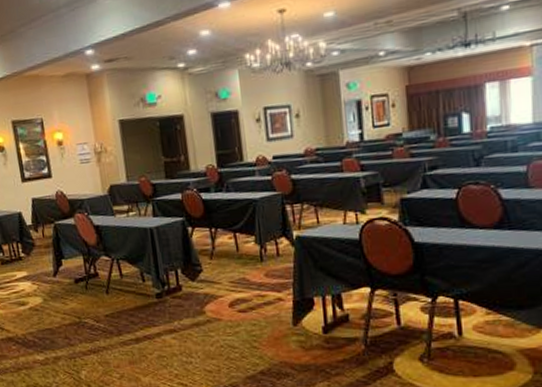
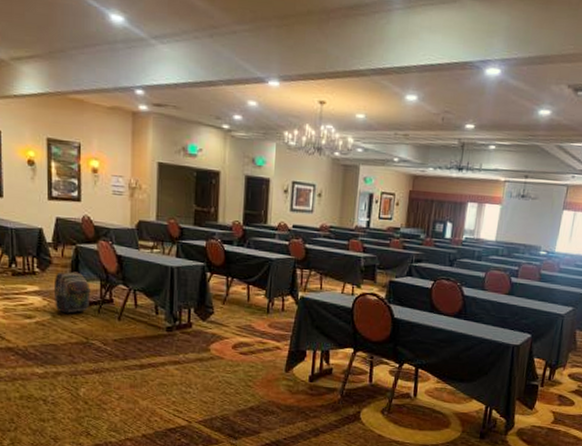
backpack: none [39,250,77,295] -> present [55,271,91,314]

